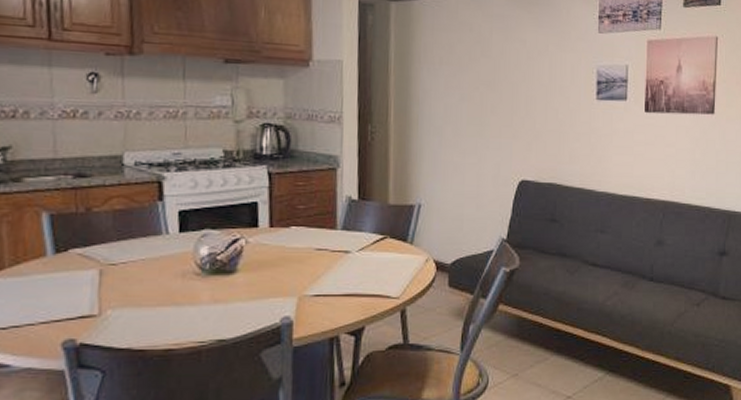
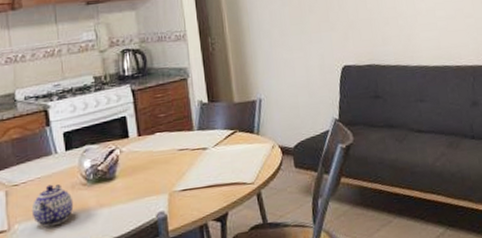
teapot: none [129,269,183,317] -> present [31,183,74,227]

